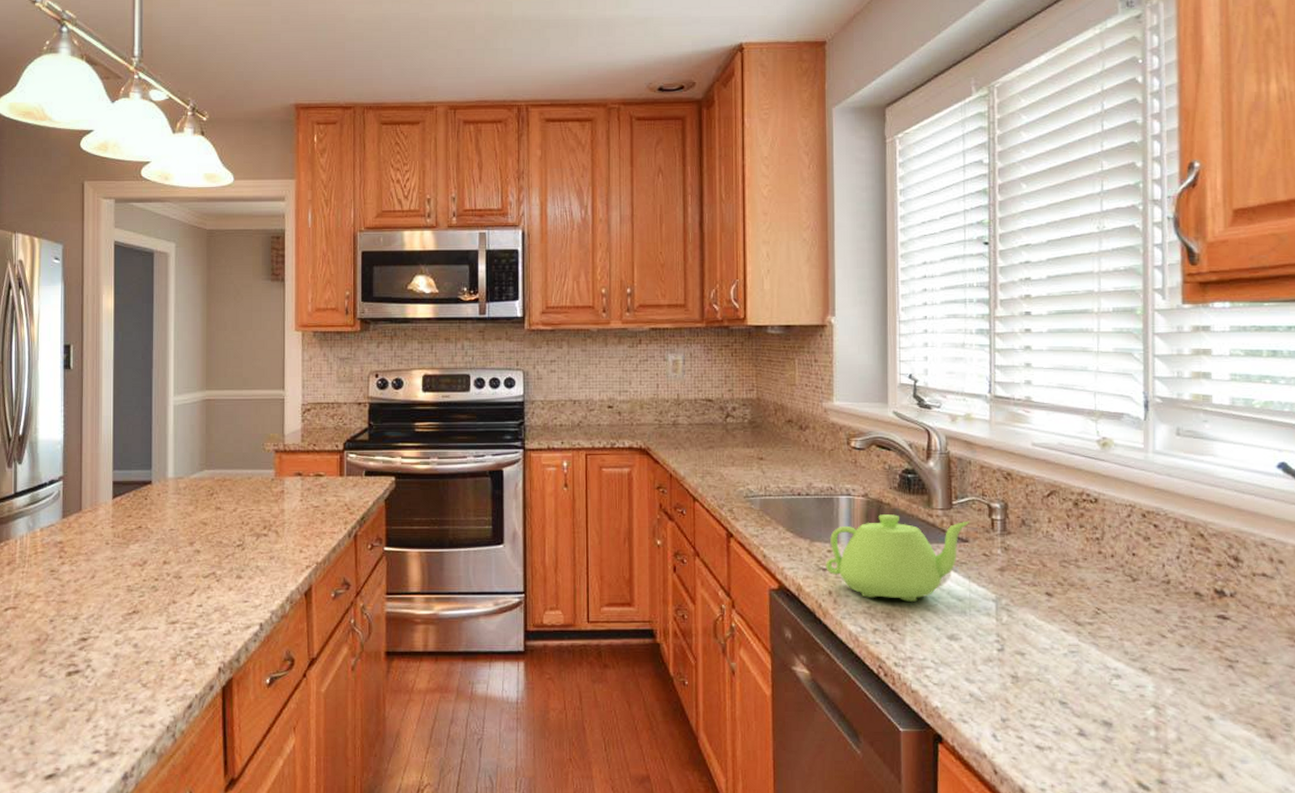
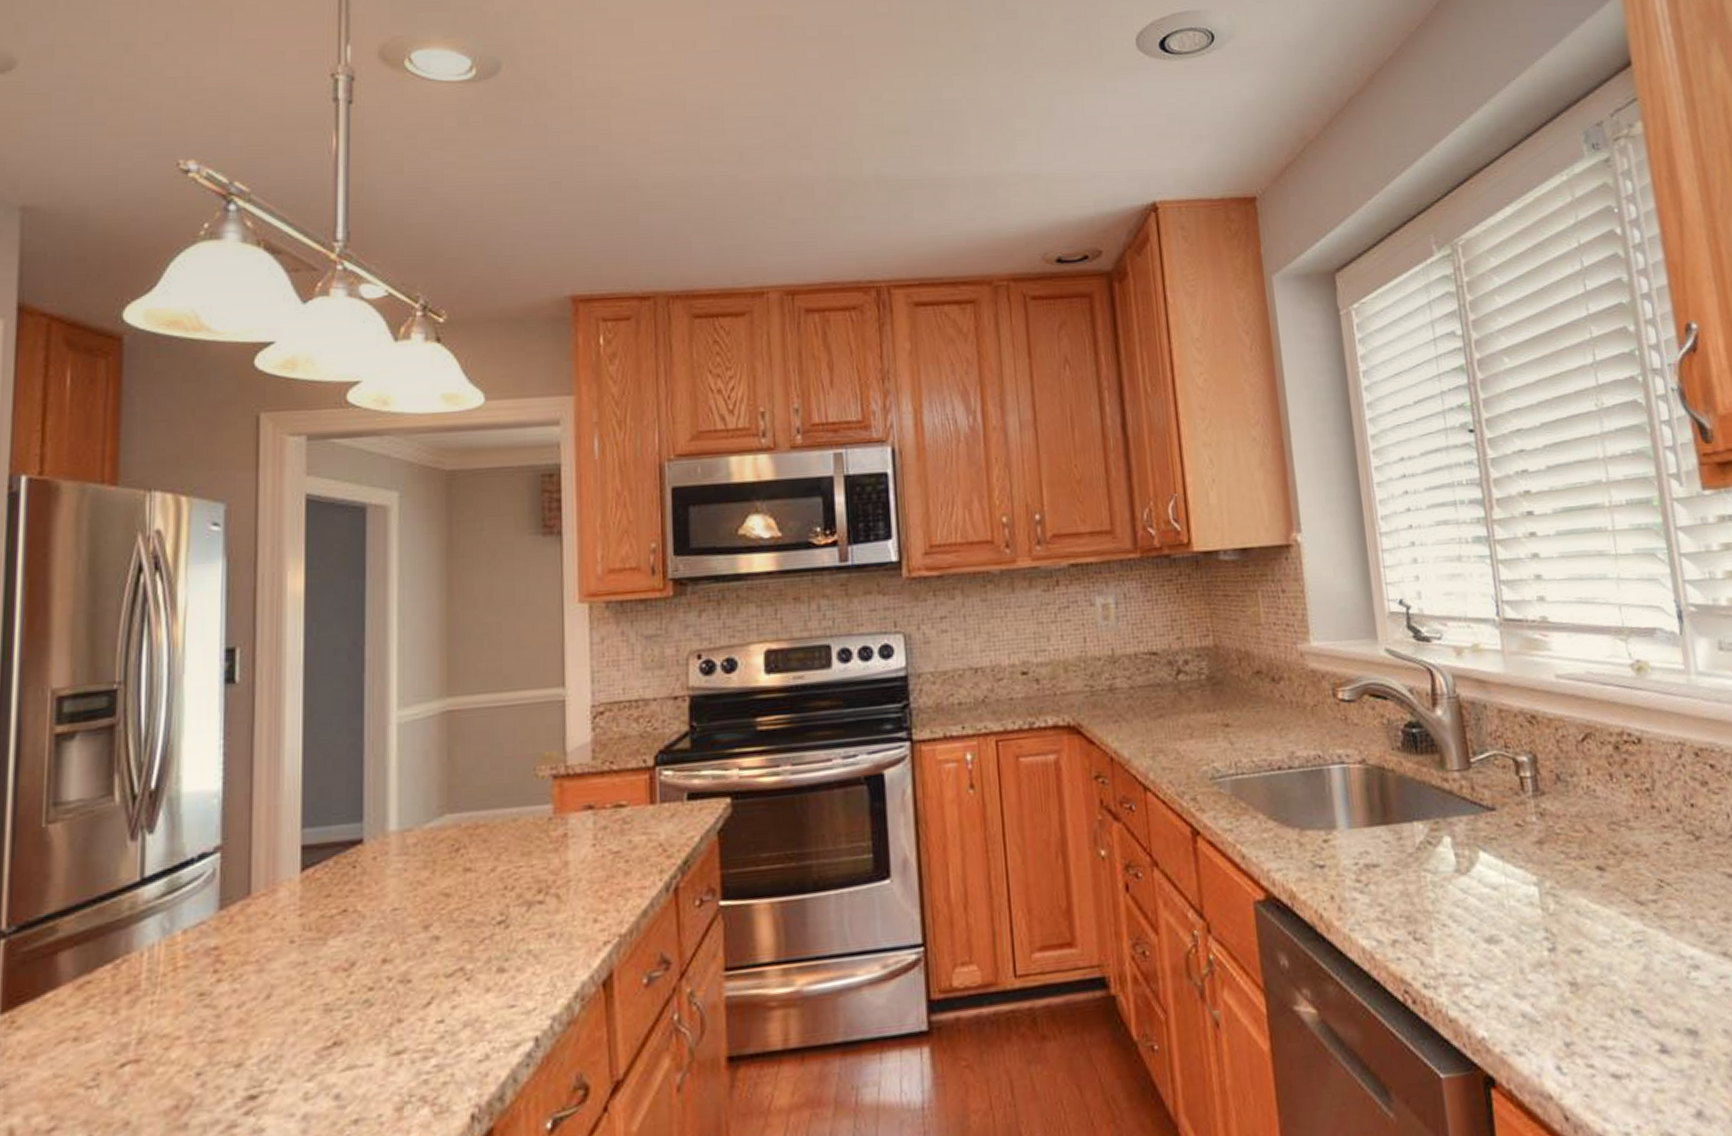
teapot: present [826,514,970,602] -> none [1322,783,1495,899]

